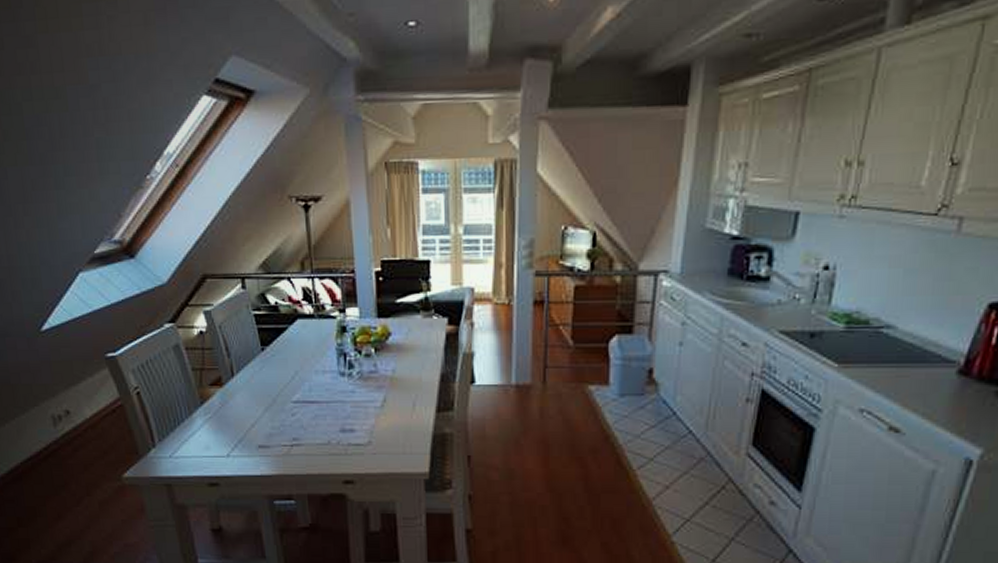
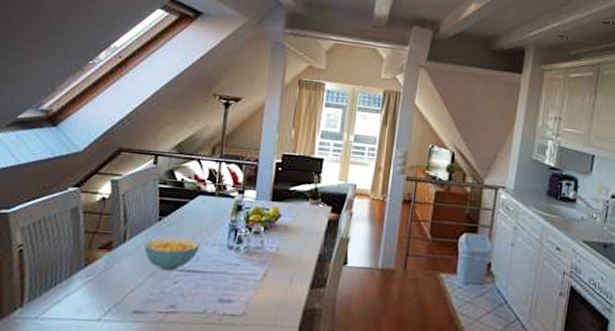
cereal bowl: none [254,367,310,404] -> present [144,237,200,271]

